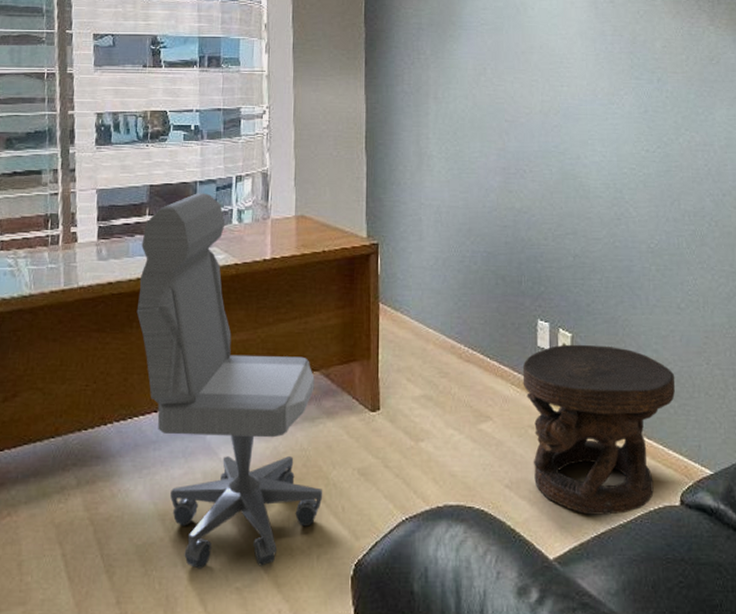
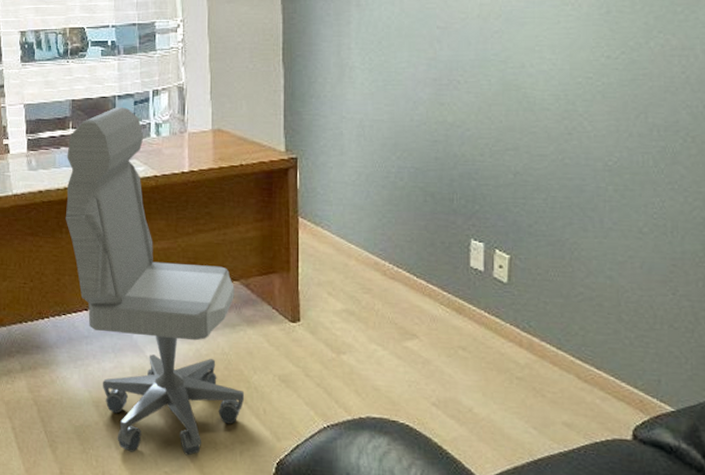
side table: present [522,344,676,515] -> none [453,266,633,443]

